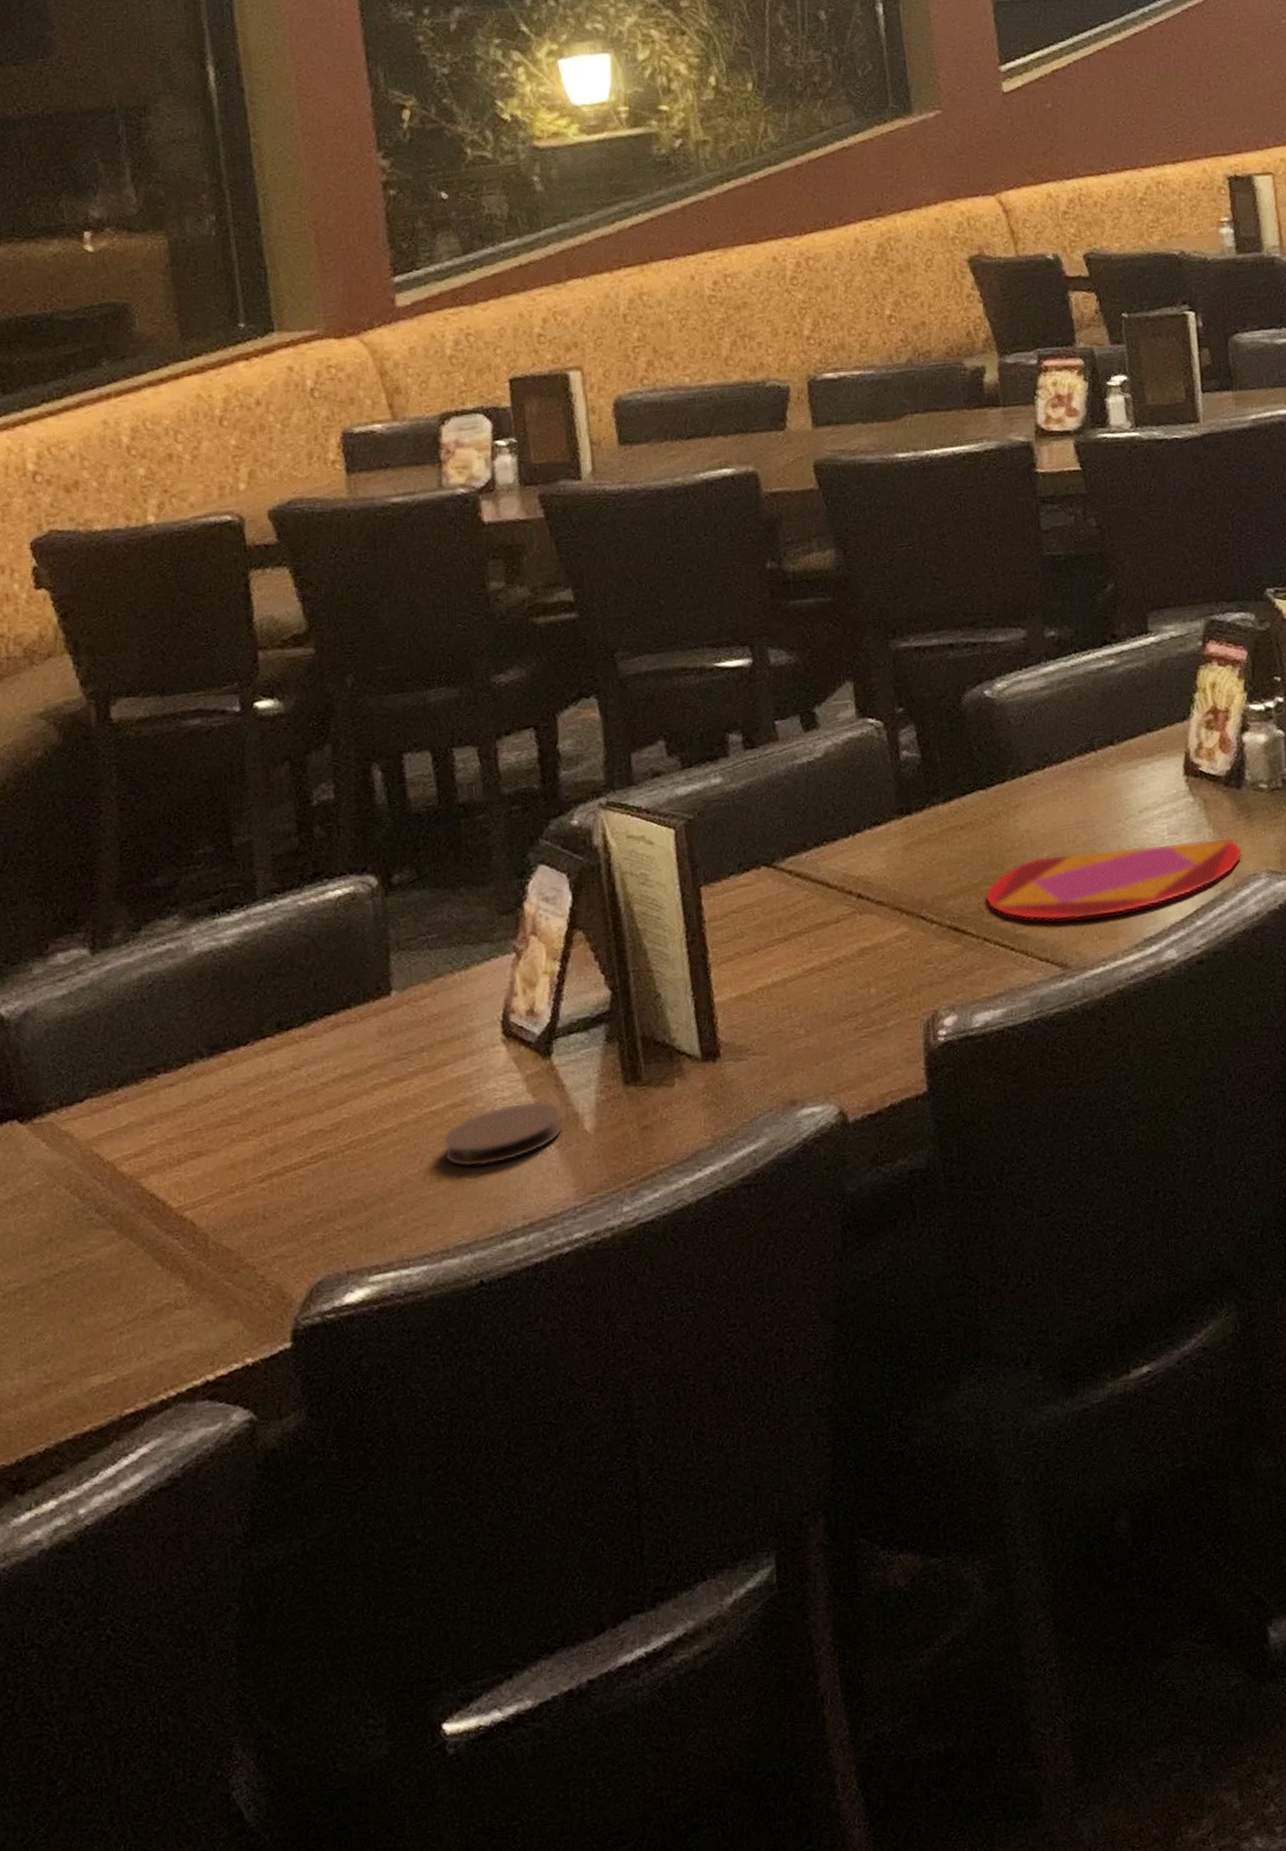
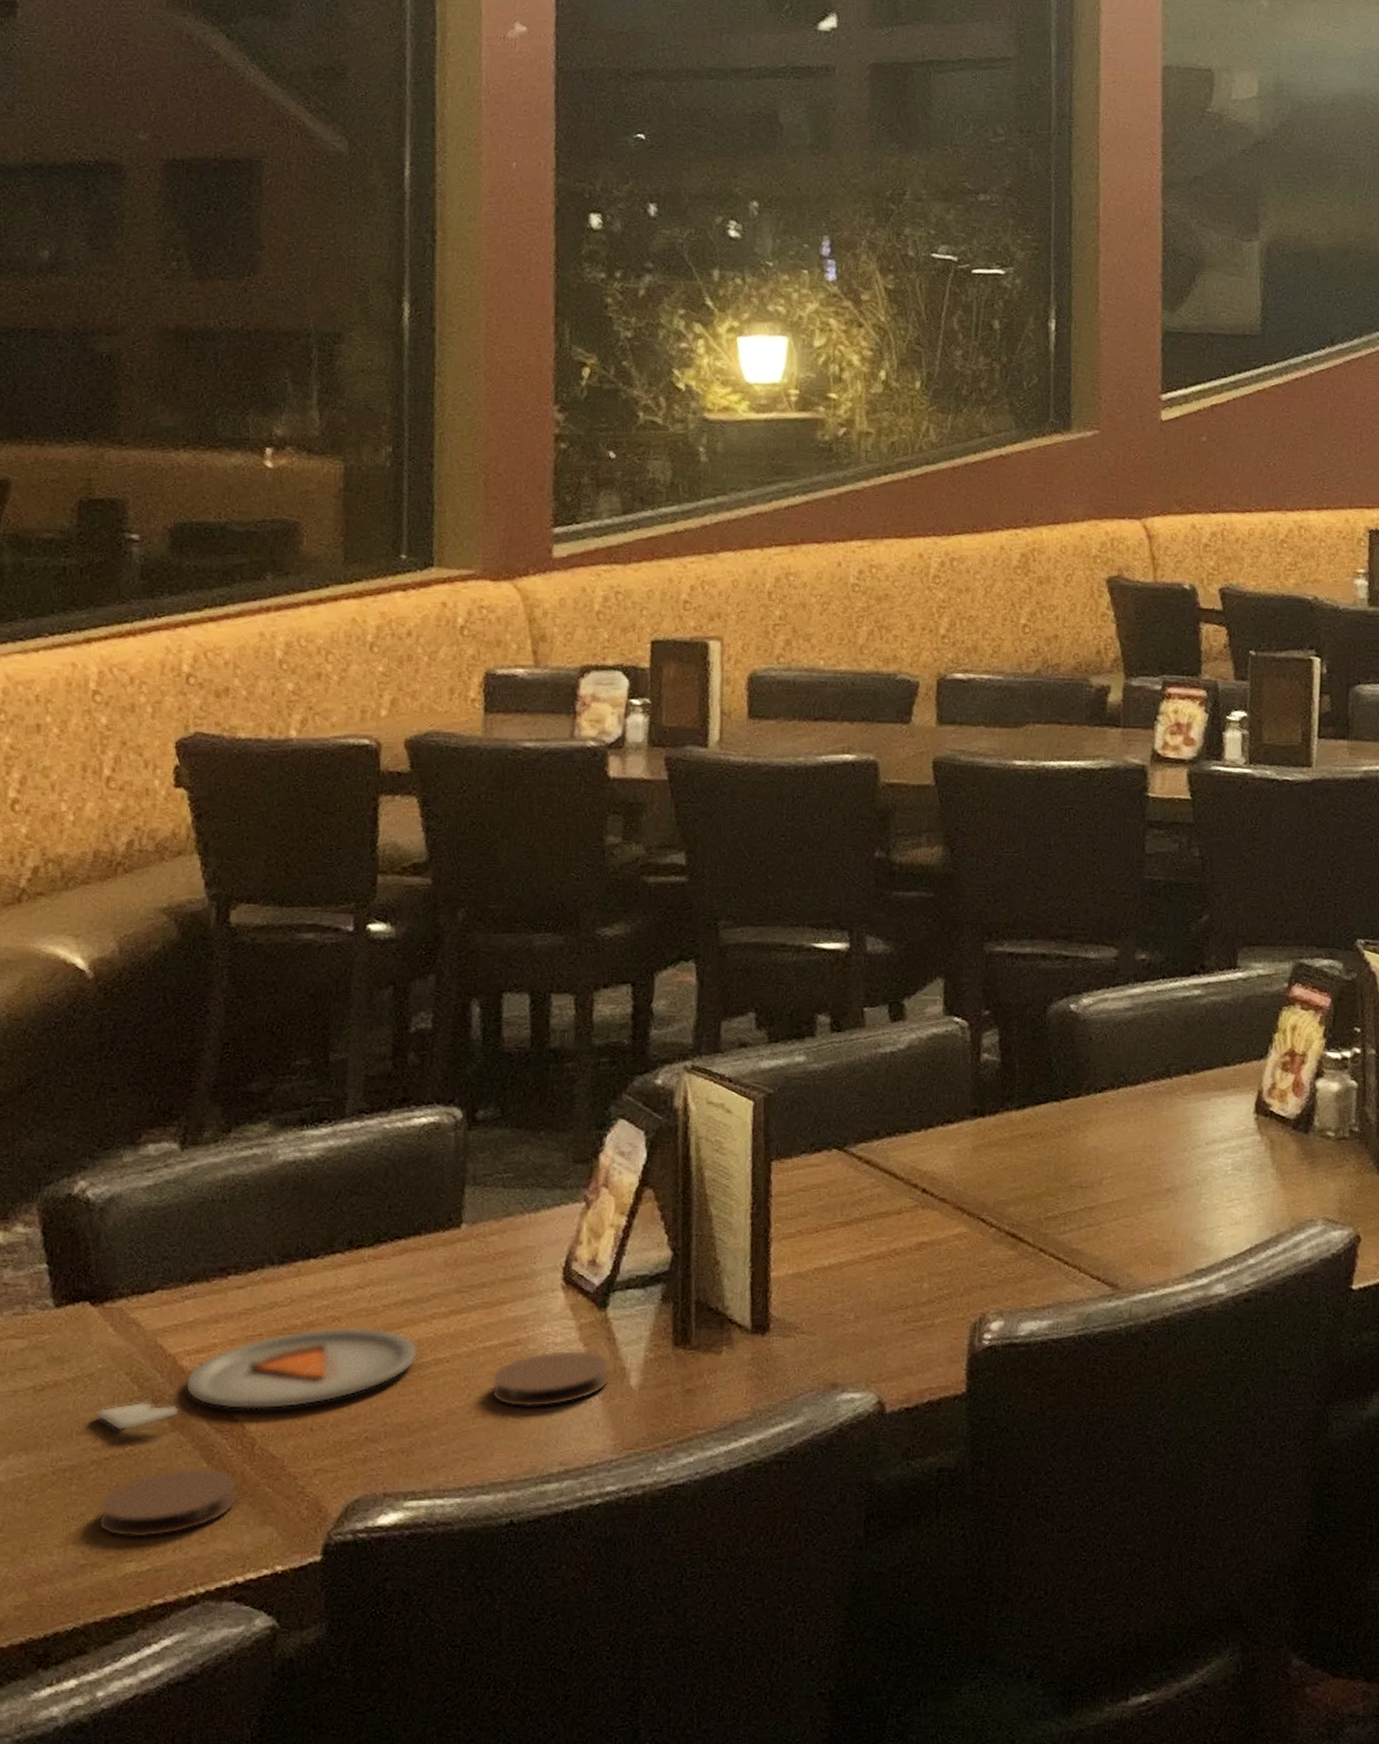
dinner plate: none [38,1106,364,1246] -> present [94,1326,418,1432]
coaster: none [53,1270,197,1352] -> present [97,1467,238,1539]
plate: present [985,837,1242,921] -> none [1045,1175,1302,1242]

